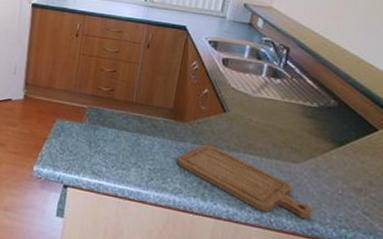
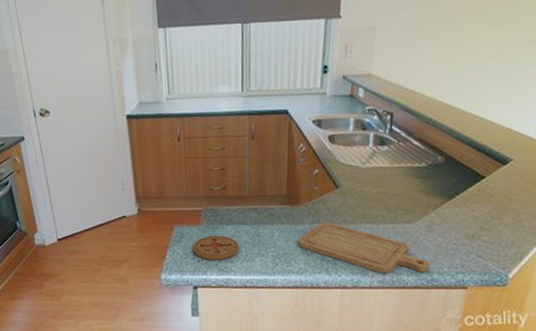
coaster: none [70,135,117,163] -> present [192,235,239,260]

